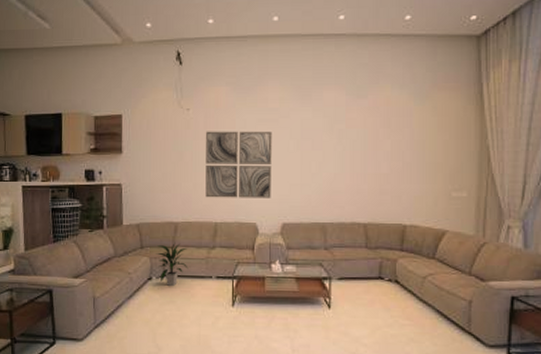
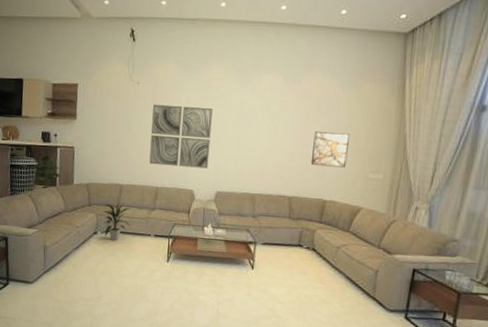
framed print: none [385,148,427,187] -> present [310,130,351,168]

